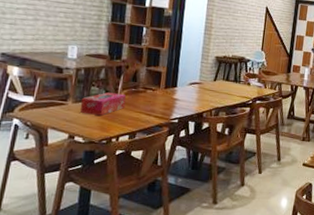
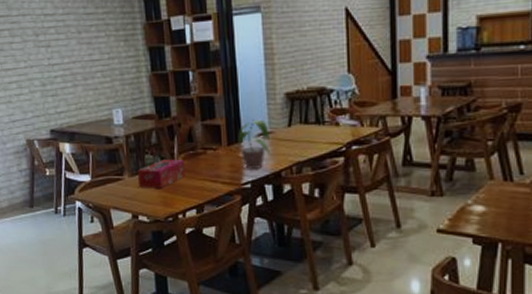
potted plant: none [173,72,199,110] -> present [238,119,270,170]

